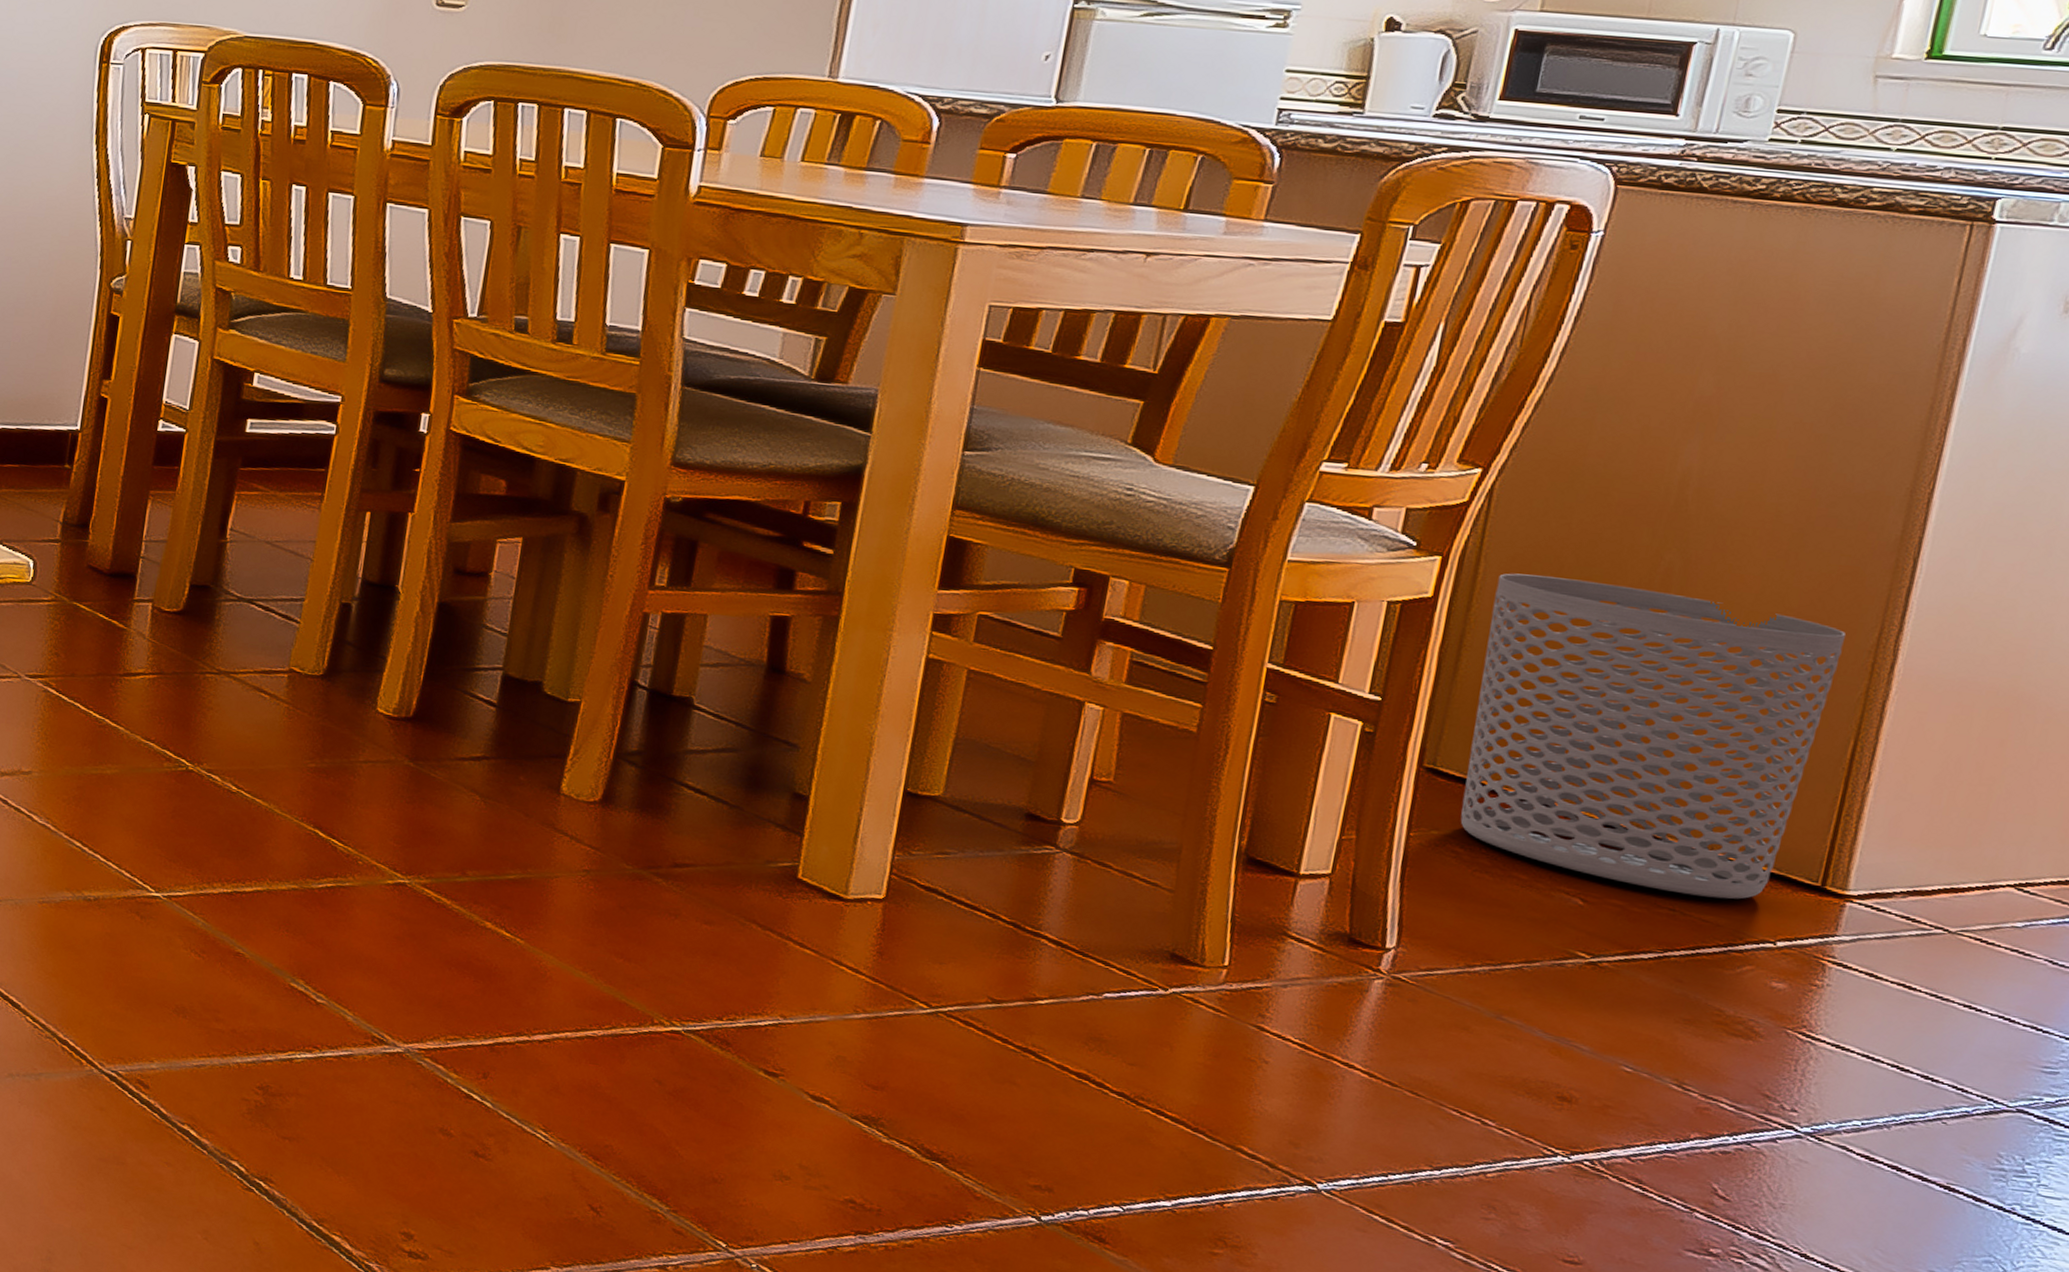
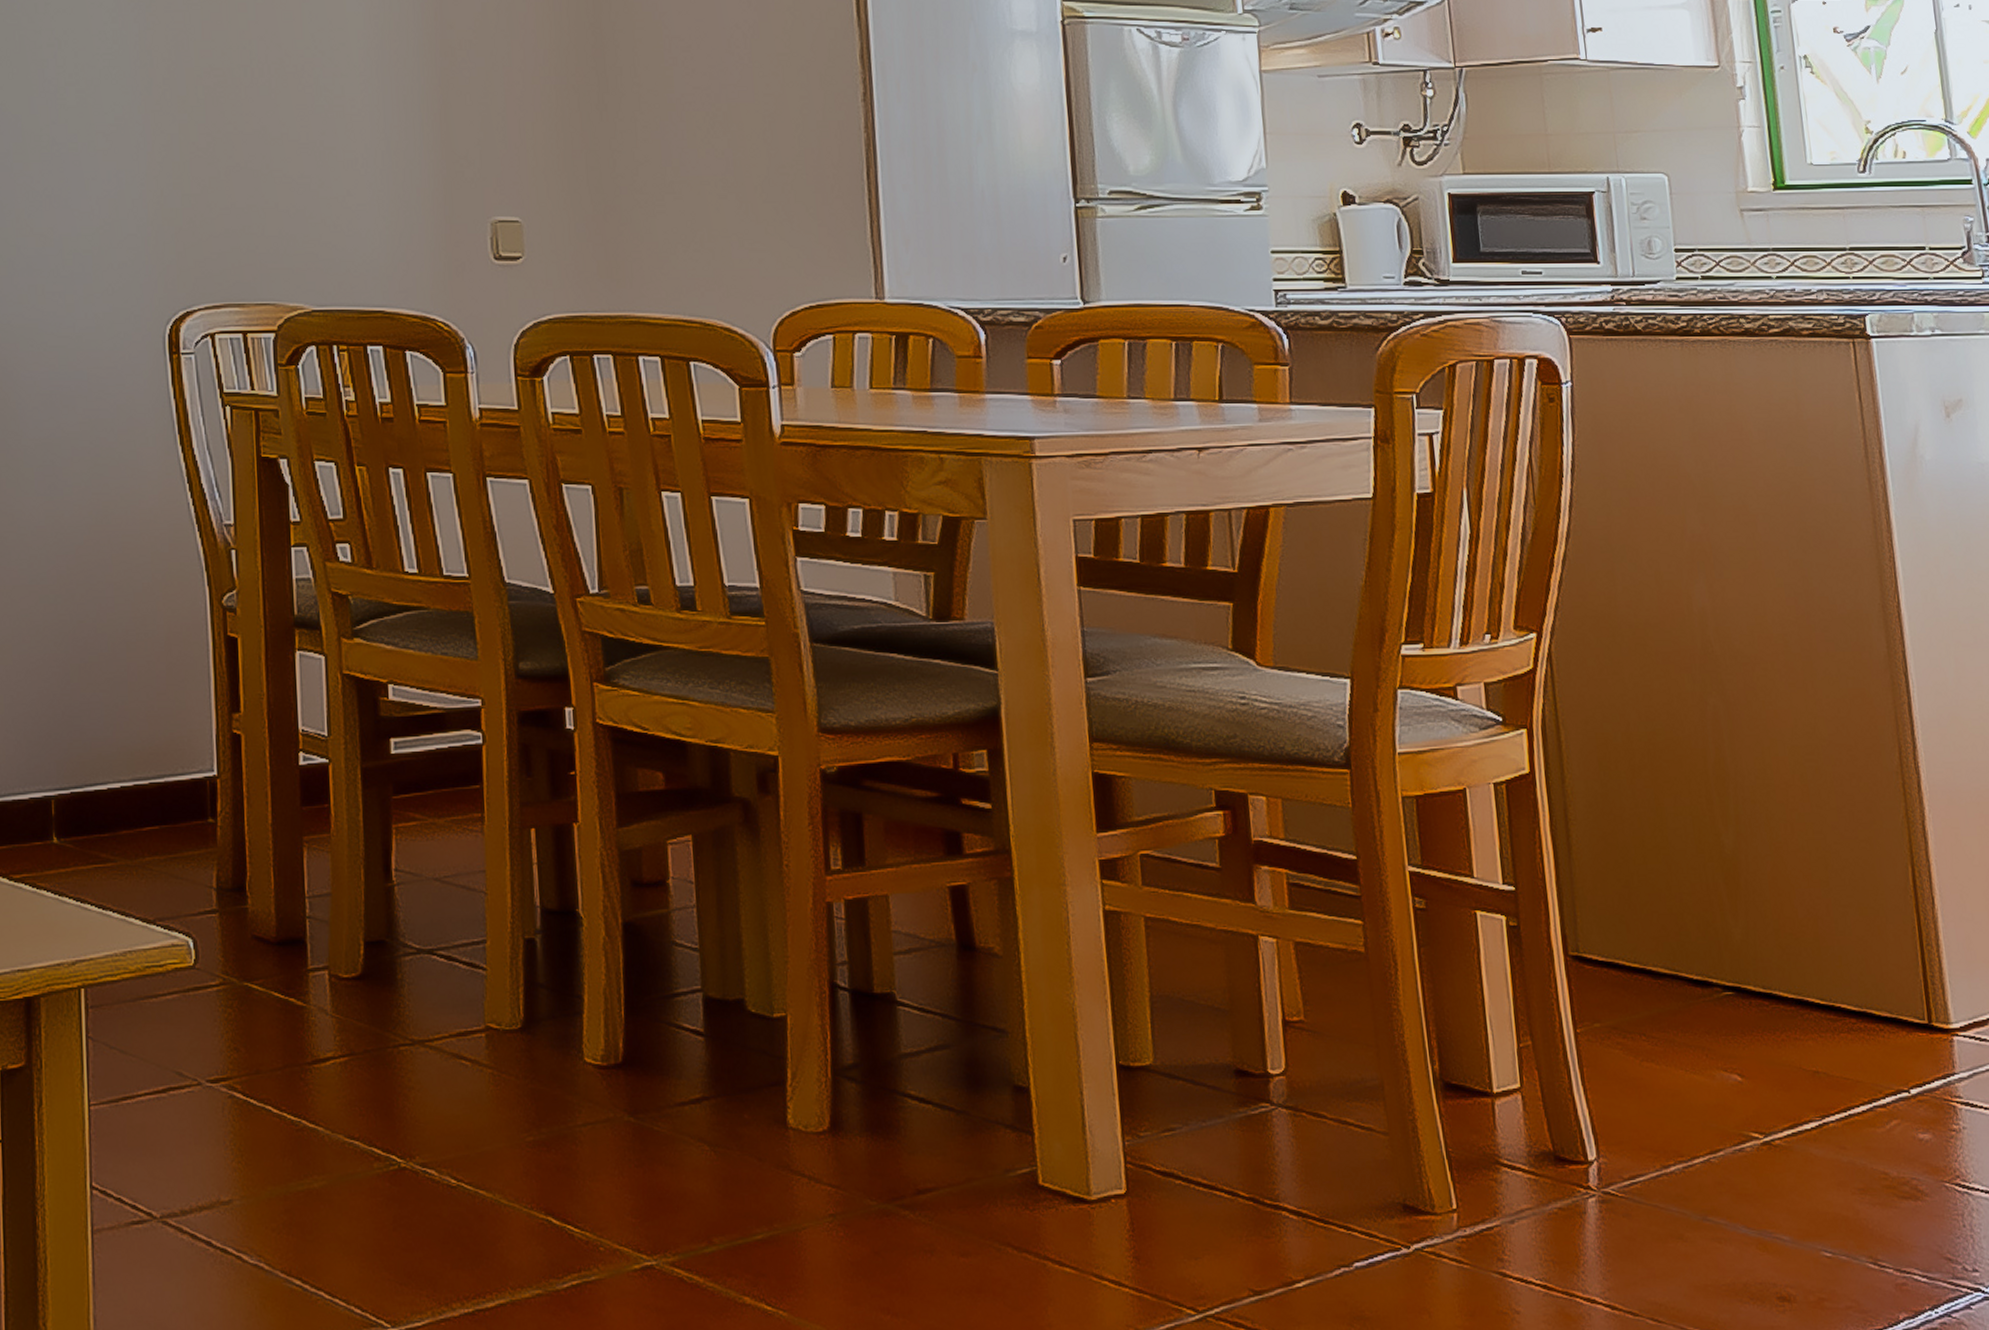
waste bin: present [1460,573,1845,899] -> none [1579,735,1886,1054]

